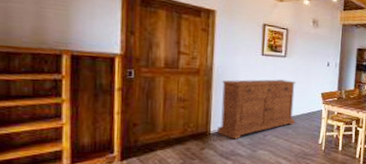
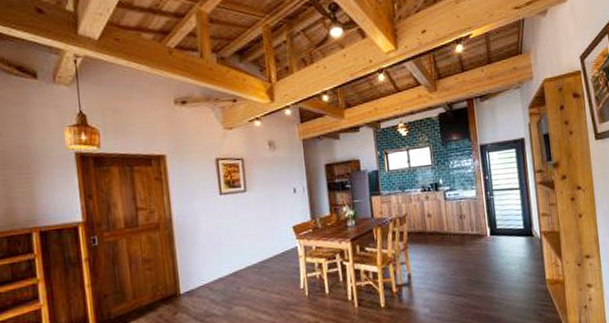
sideboard: present [217,79,297,140] -> none [183,217,269,298]

